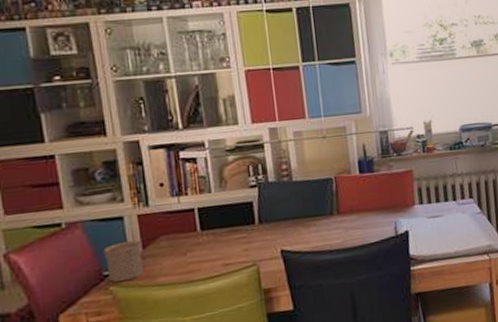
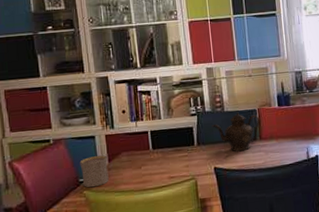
teapot: none [277,181,338,230] -> present [212,112,260,152]

